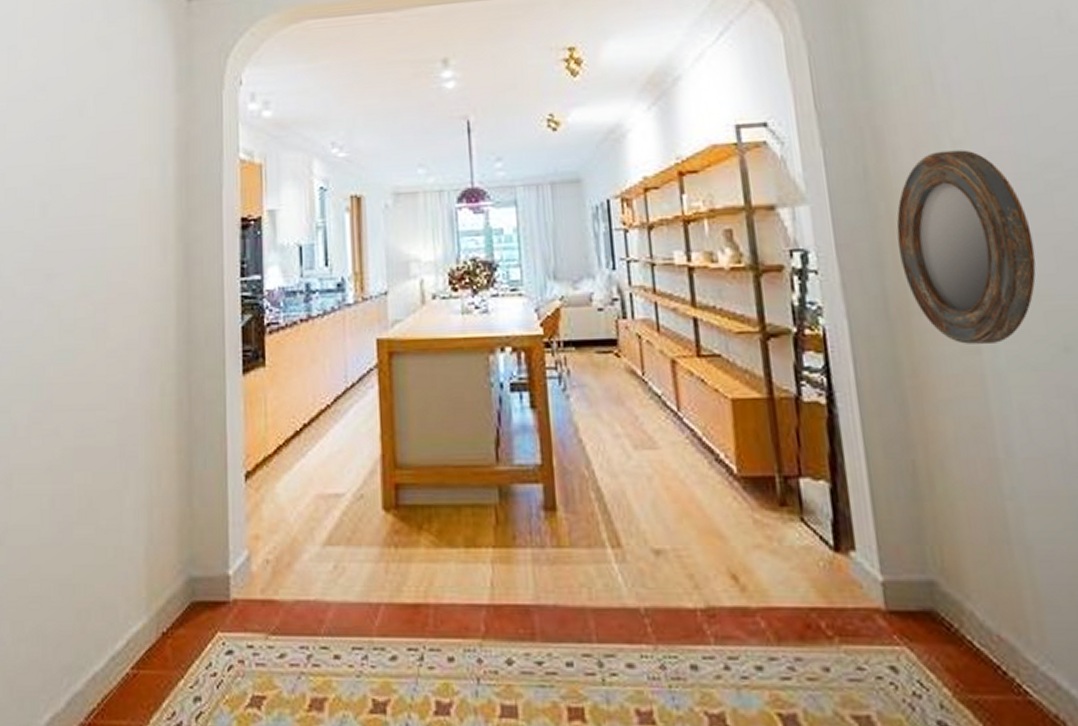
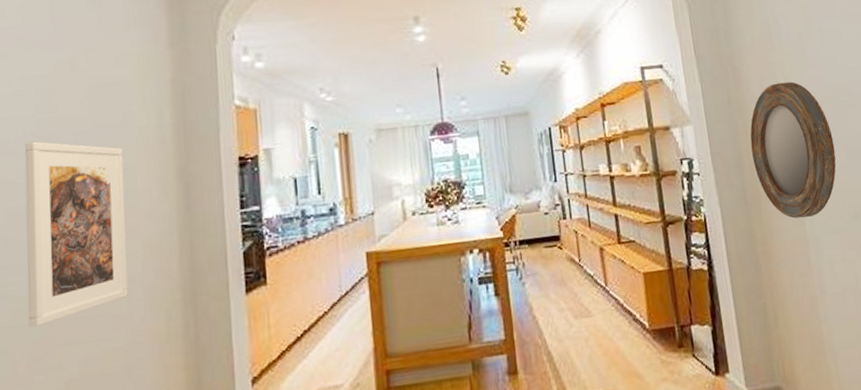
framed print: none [29,190,125,388] -> present [25,141,128,328]

